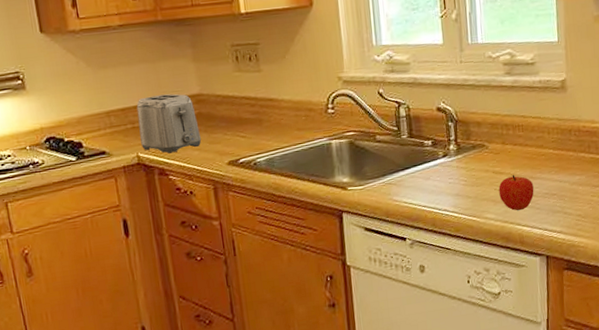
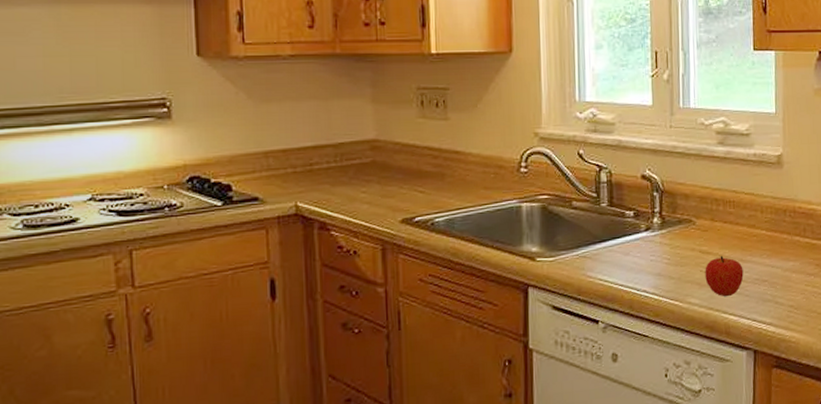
toaster: present [136,93,202,154] -> none [300,137,373,205]

